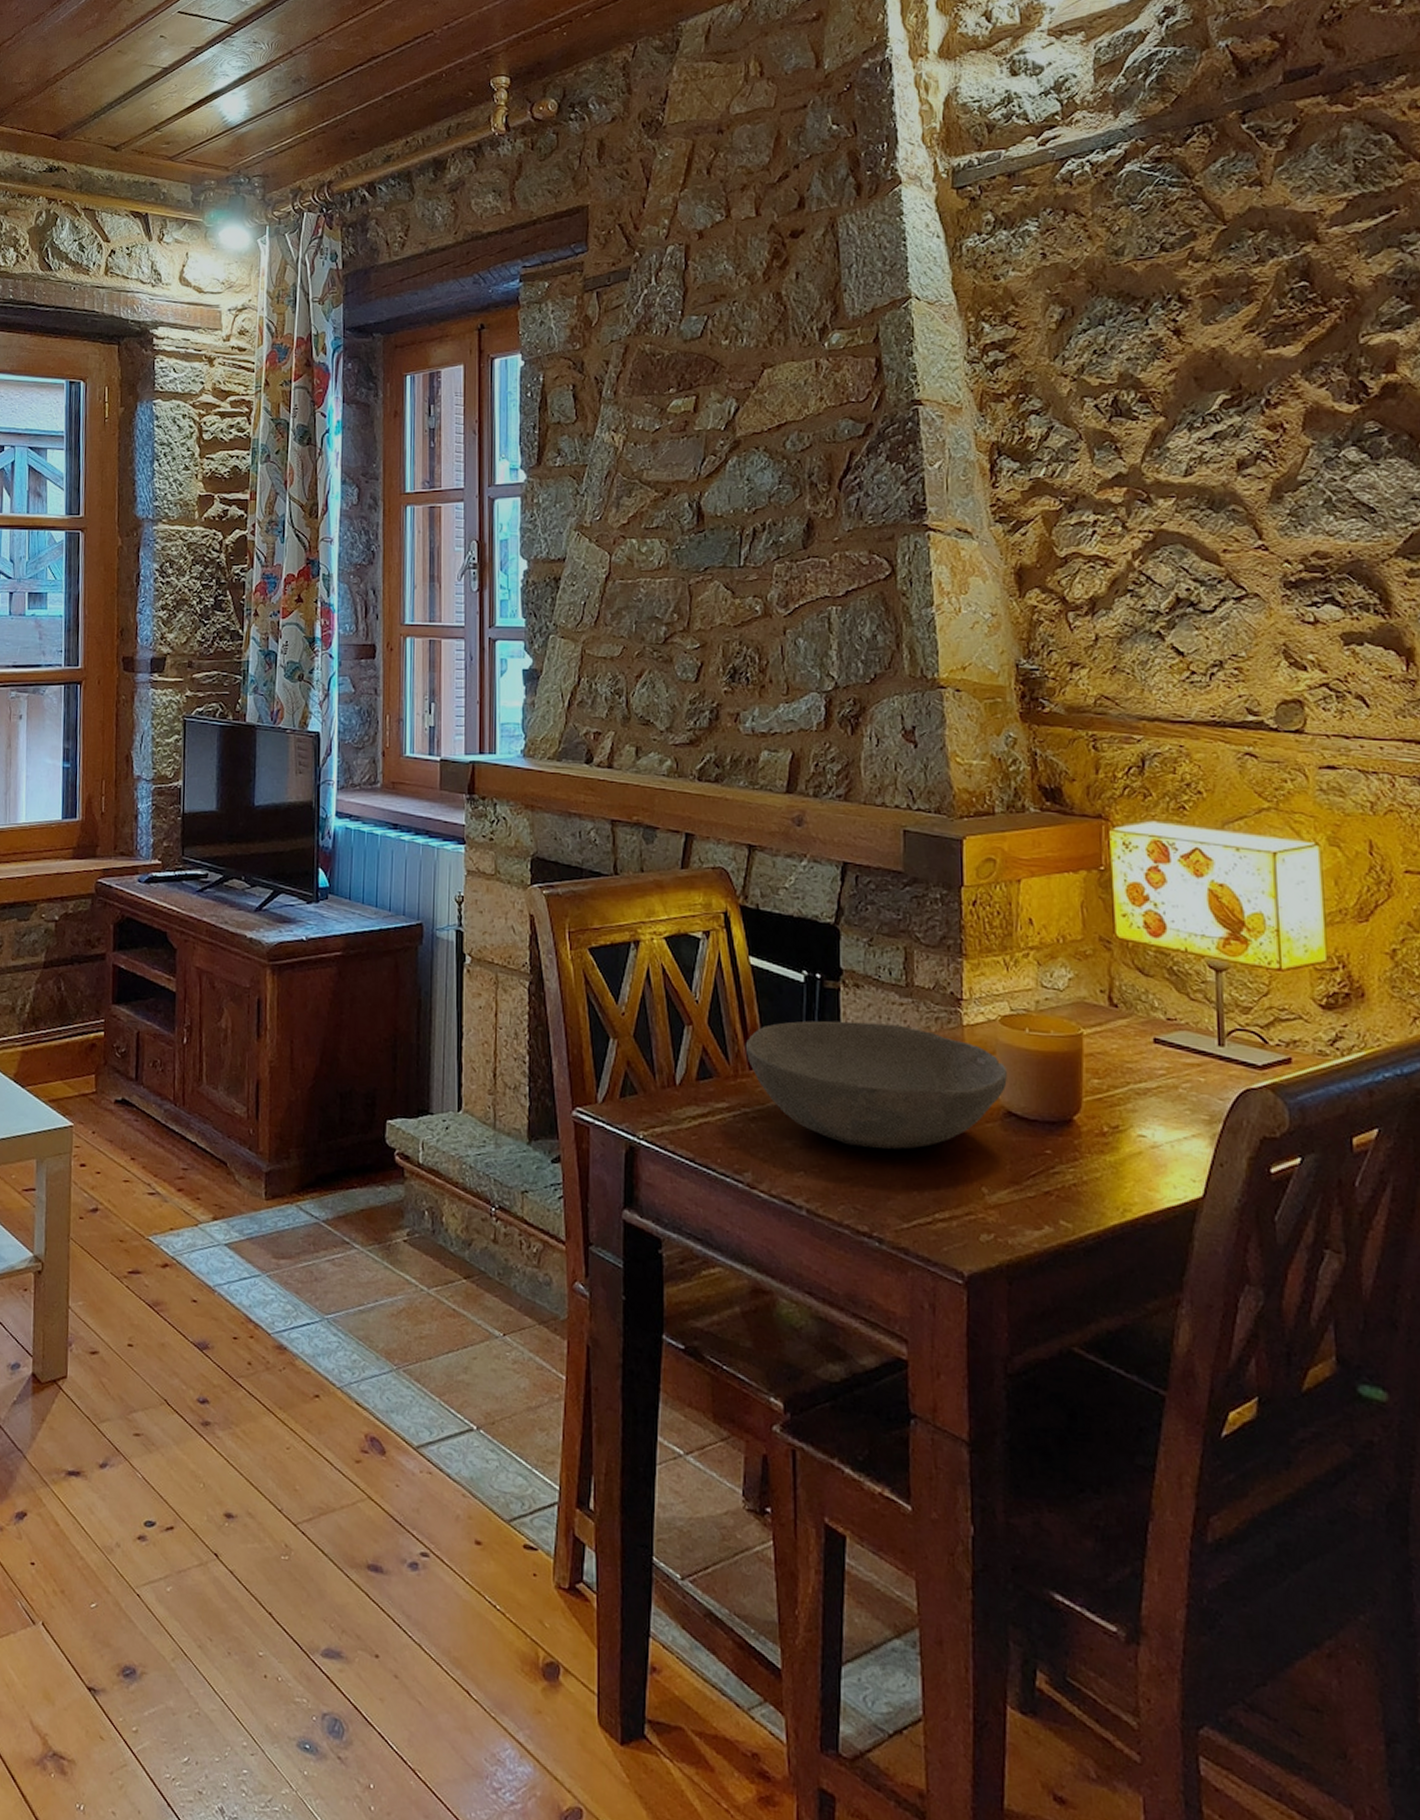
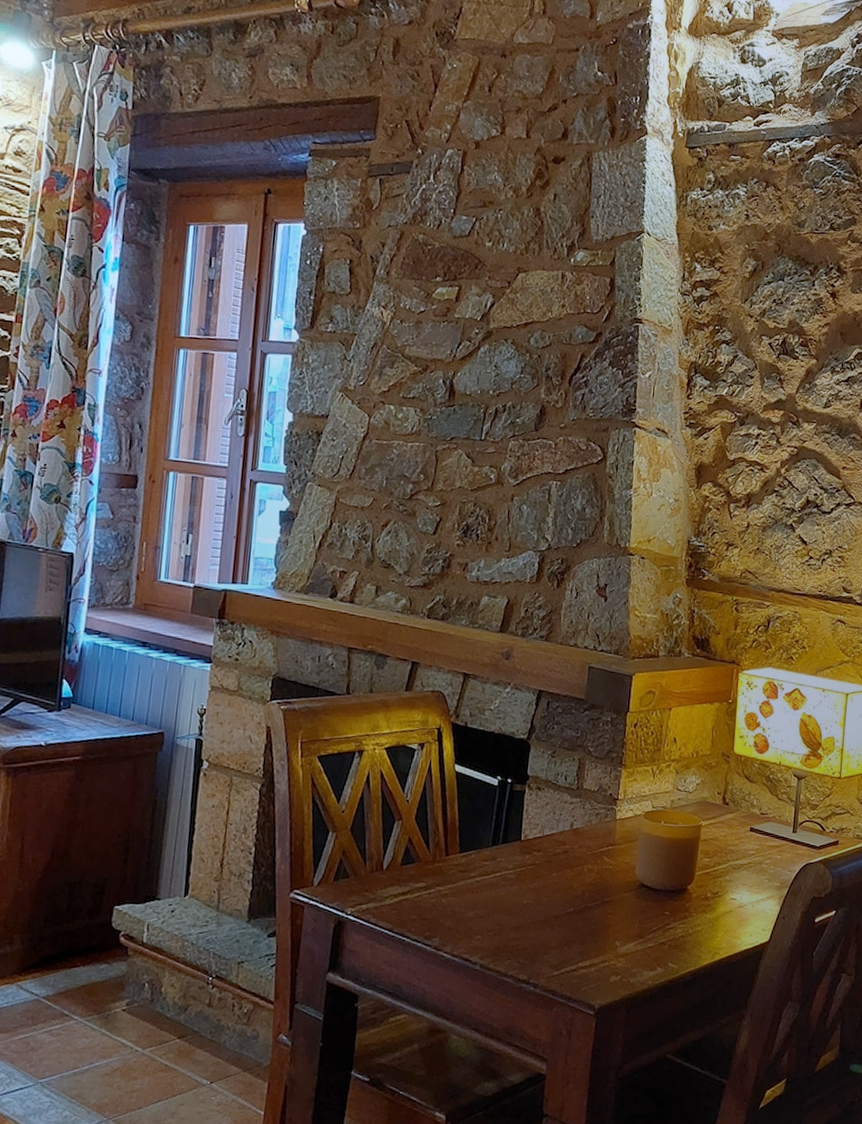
bowl: present [745,1020,1007,1150] -> none [444,816,644,915]

